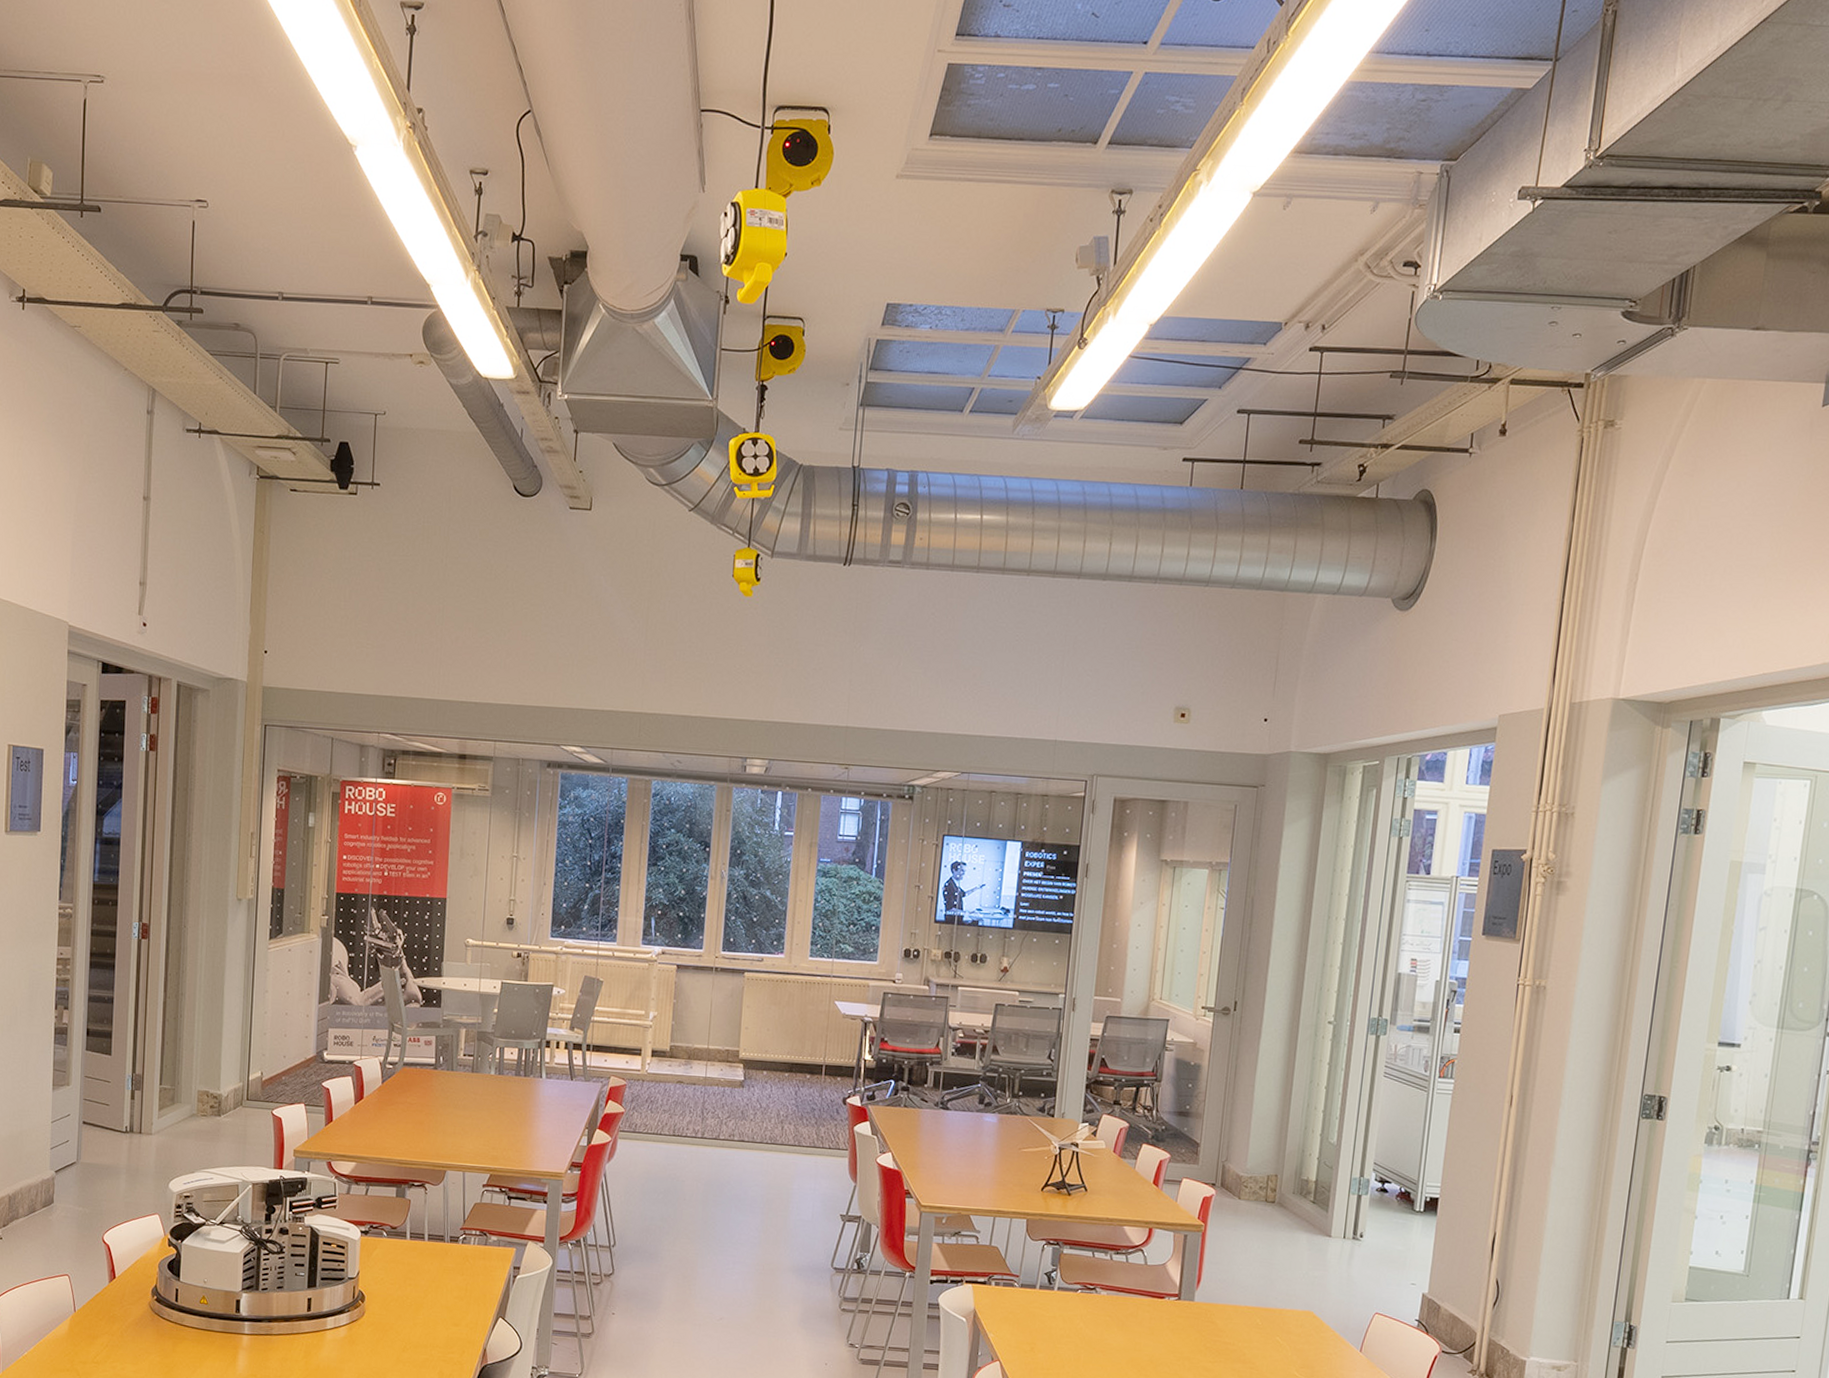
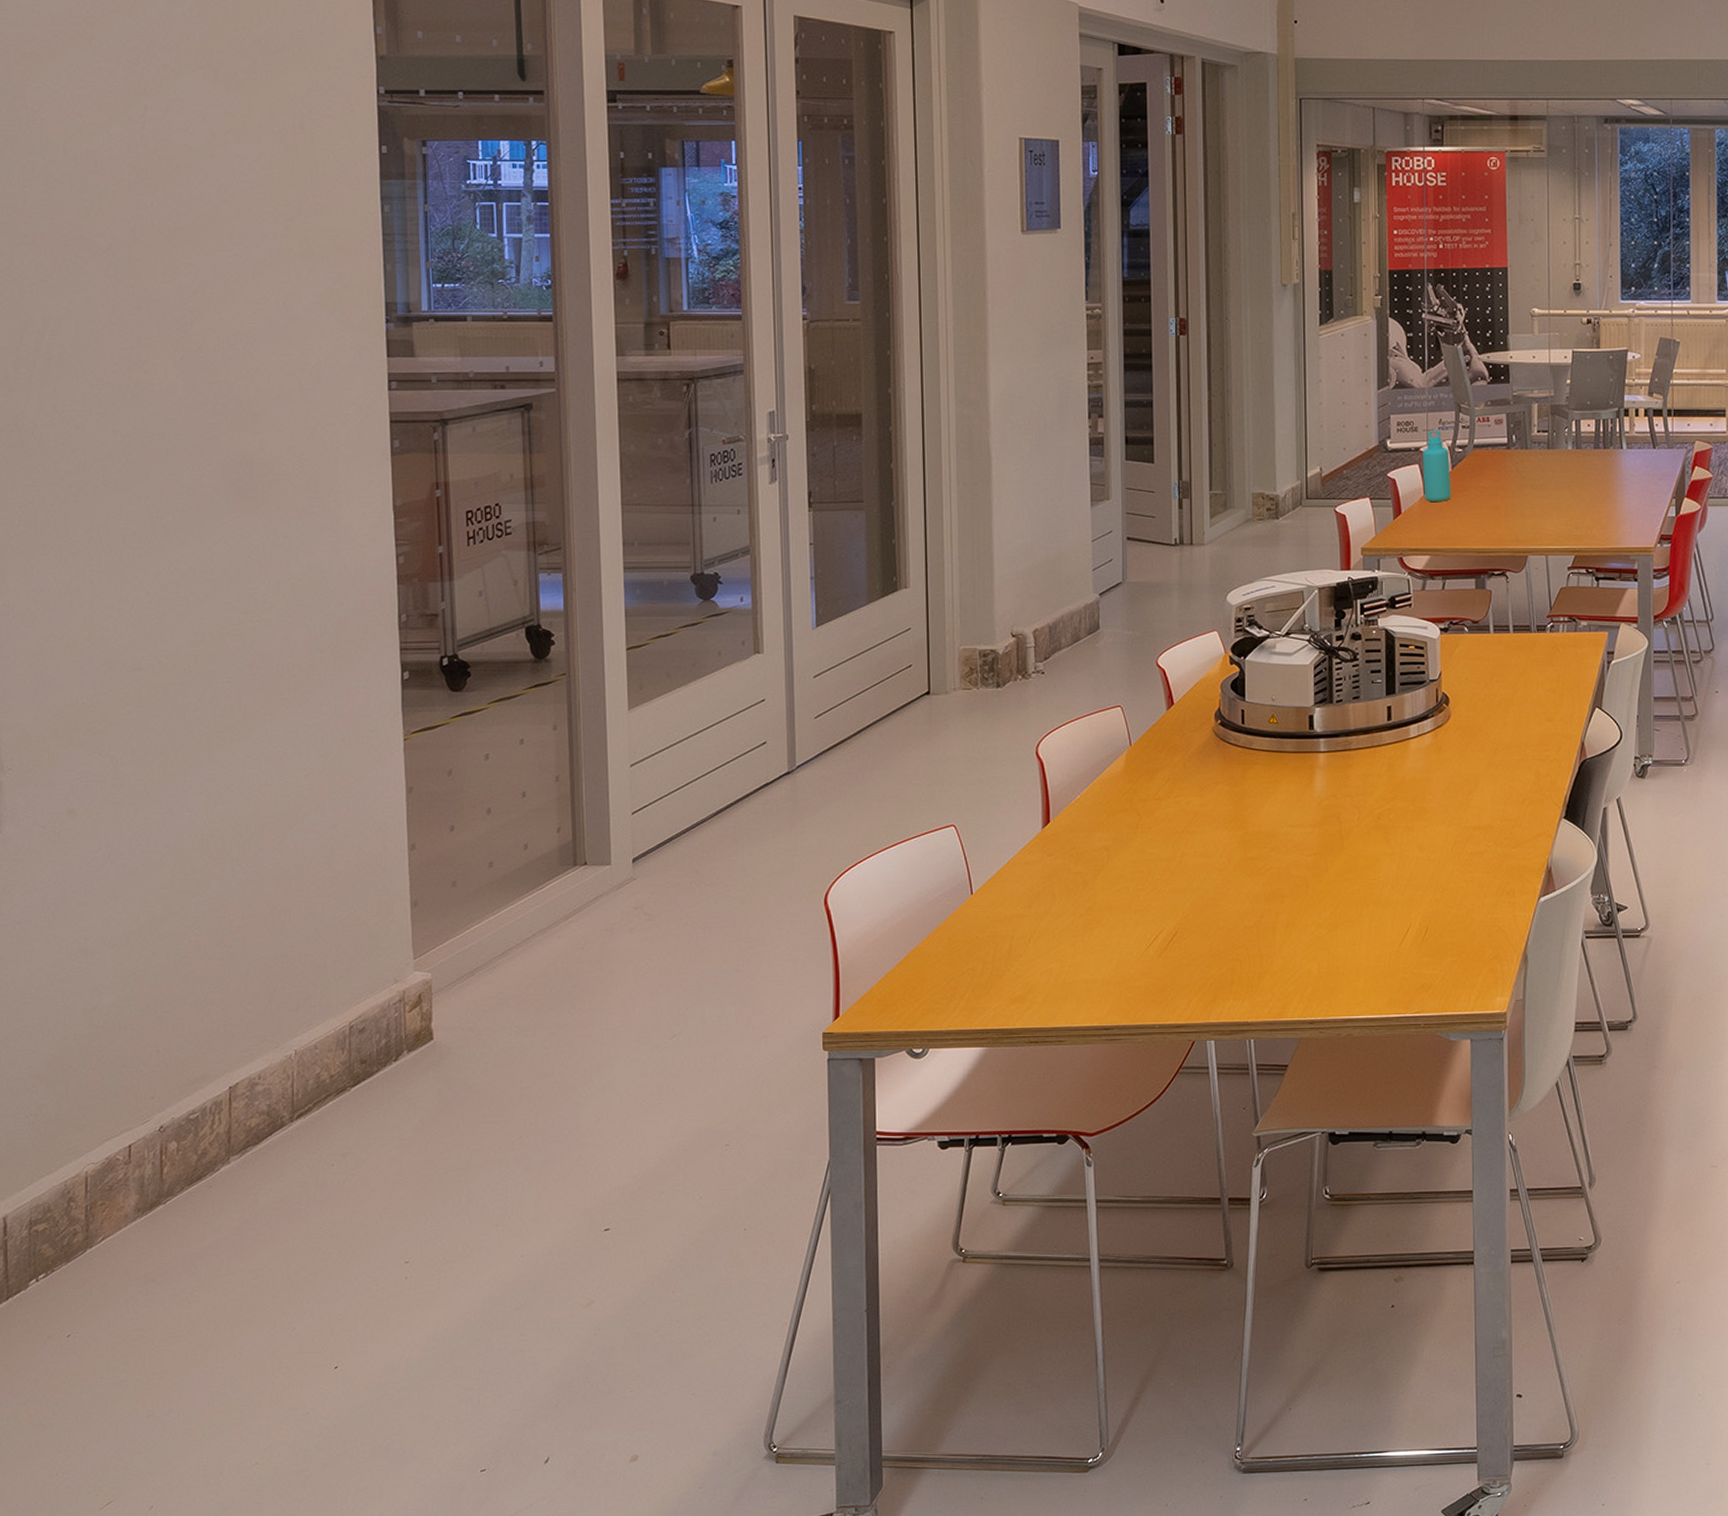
water bottle: none [354,1046,381,1114] -> present [1422,430,1451,503]

